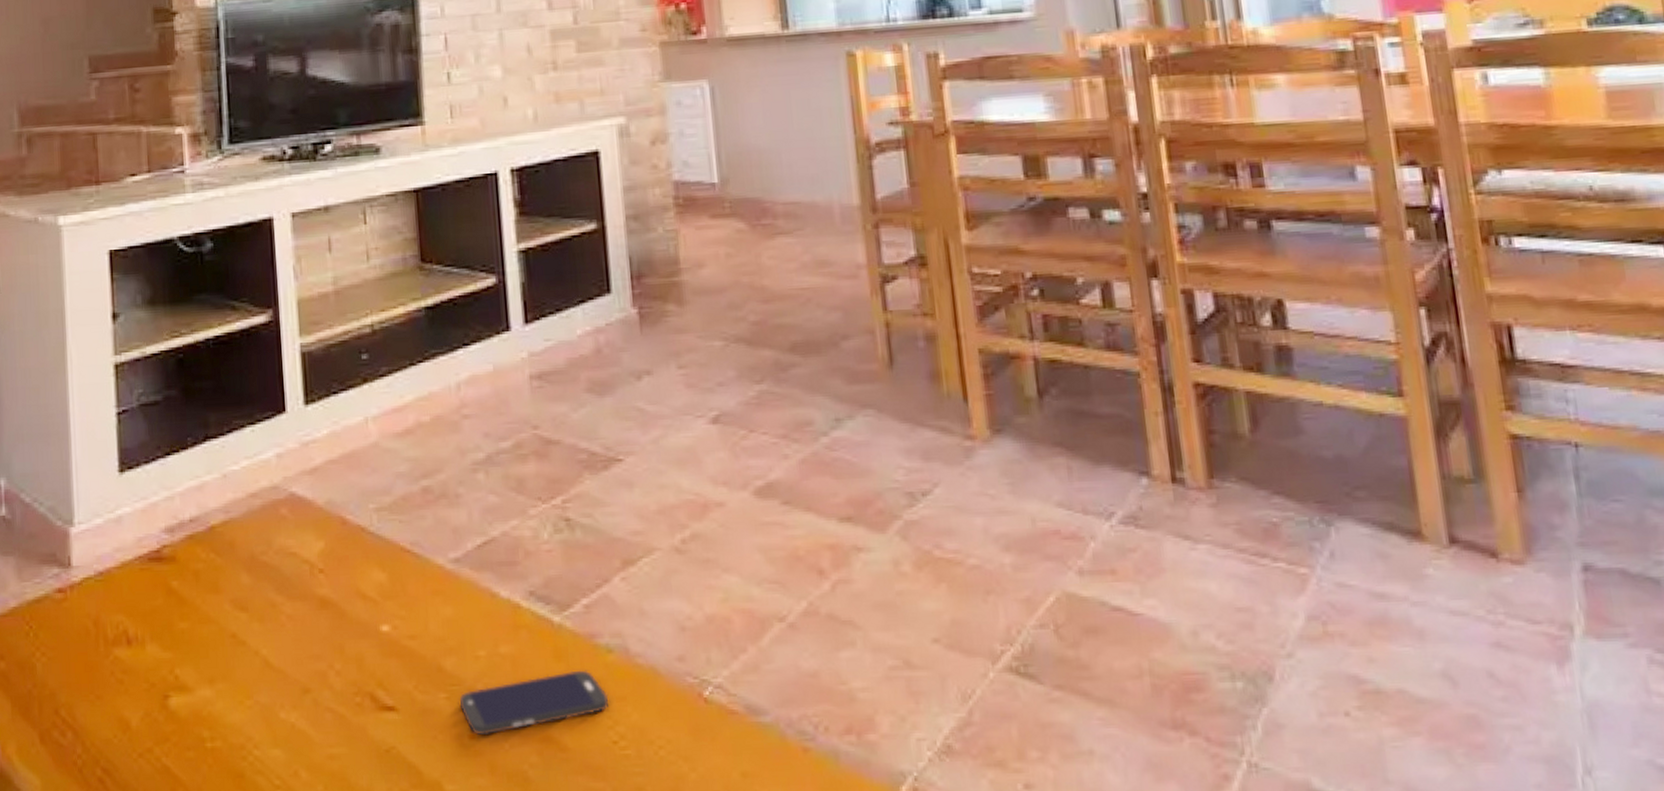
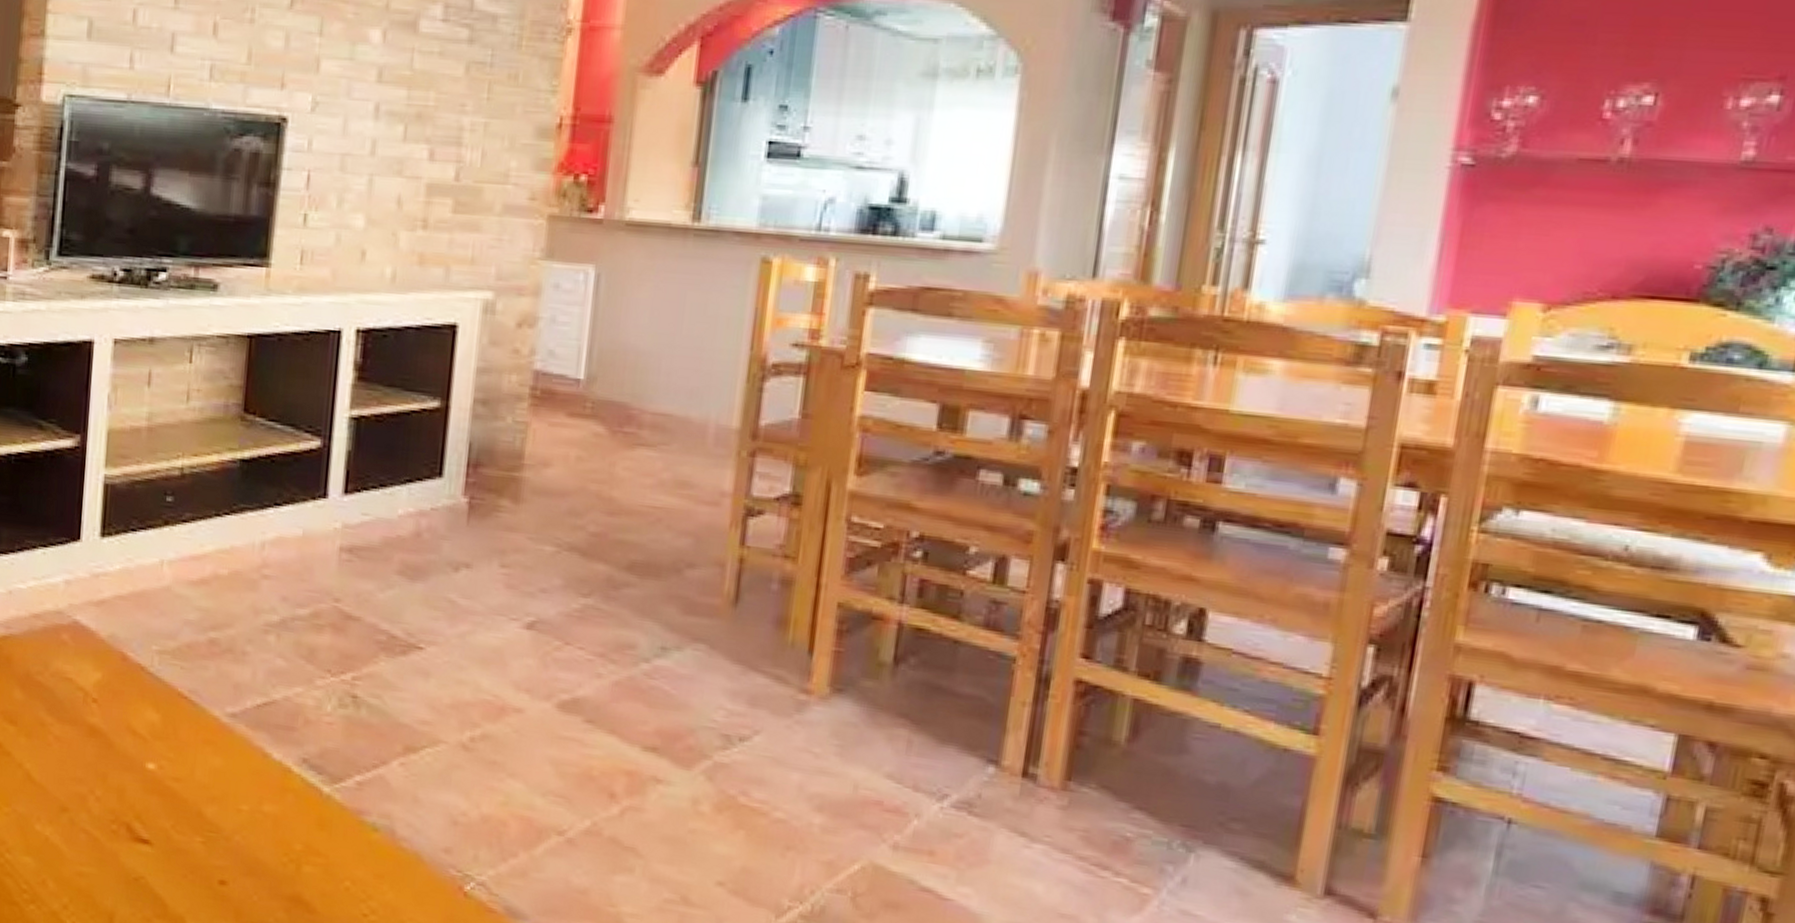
smartphone: present [460,670,608,736] -> none [215,839,365,885]

